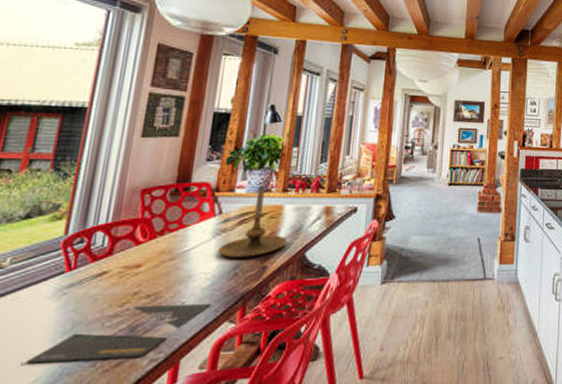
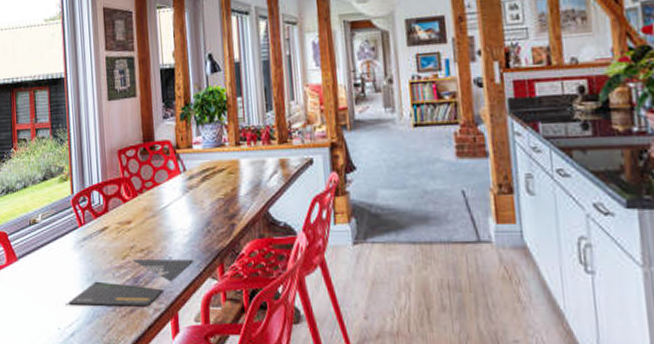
candle holder: present [217,185,288,258] -> none [189,140,250,215]

